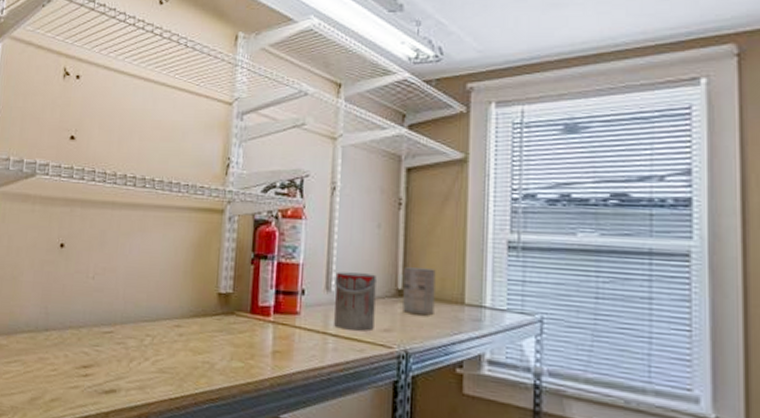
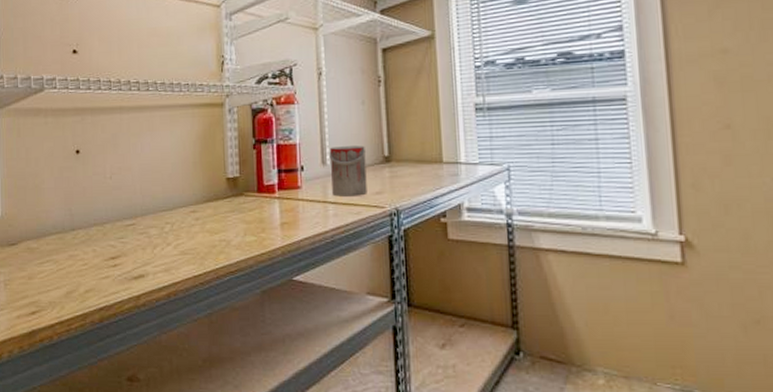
paint can: present [403,267,436,316] -> none [387,135,418,177]

